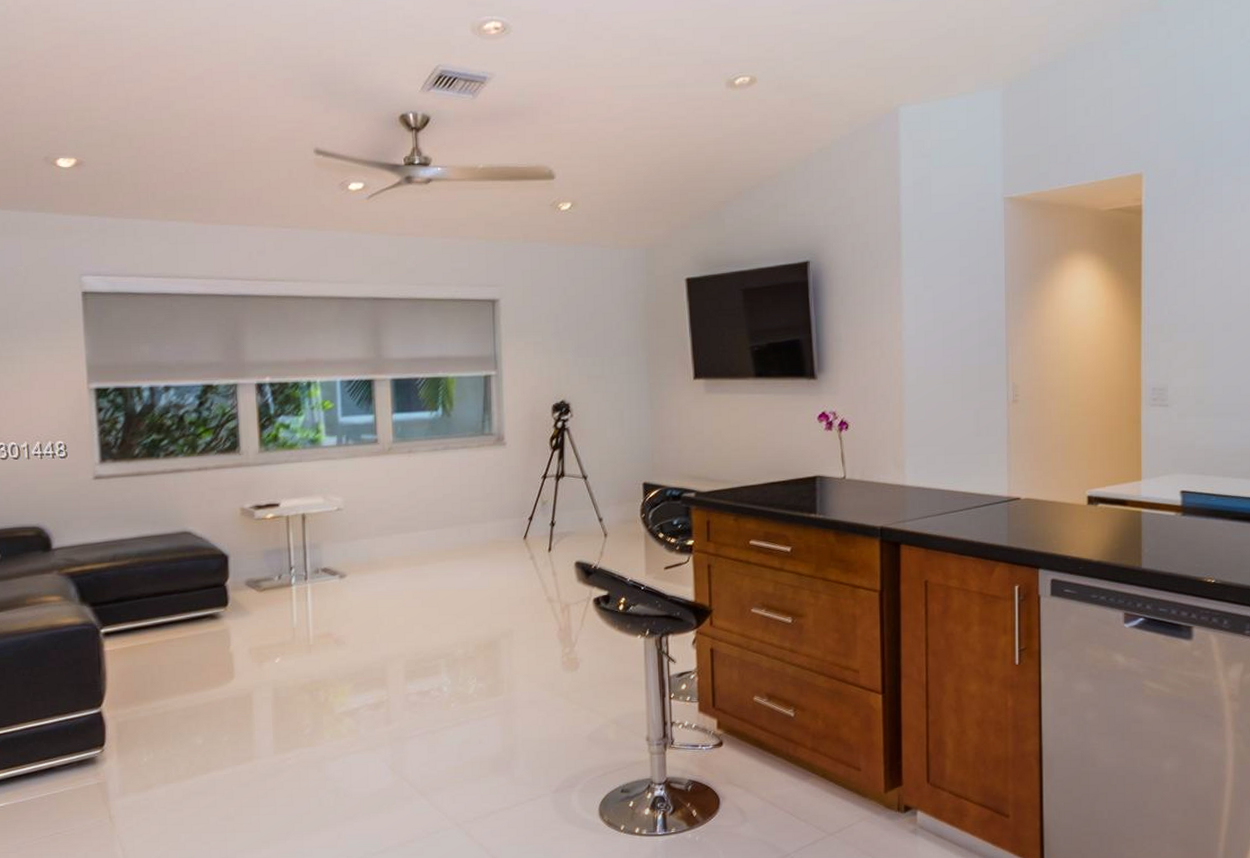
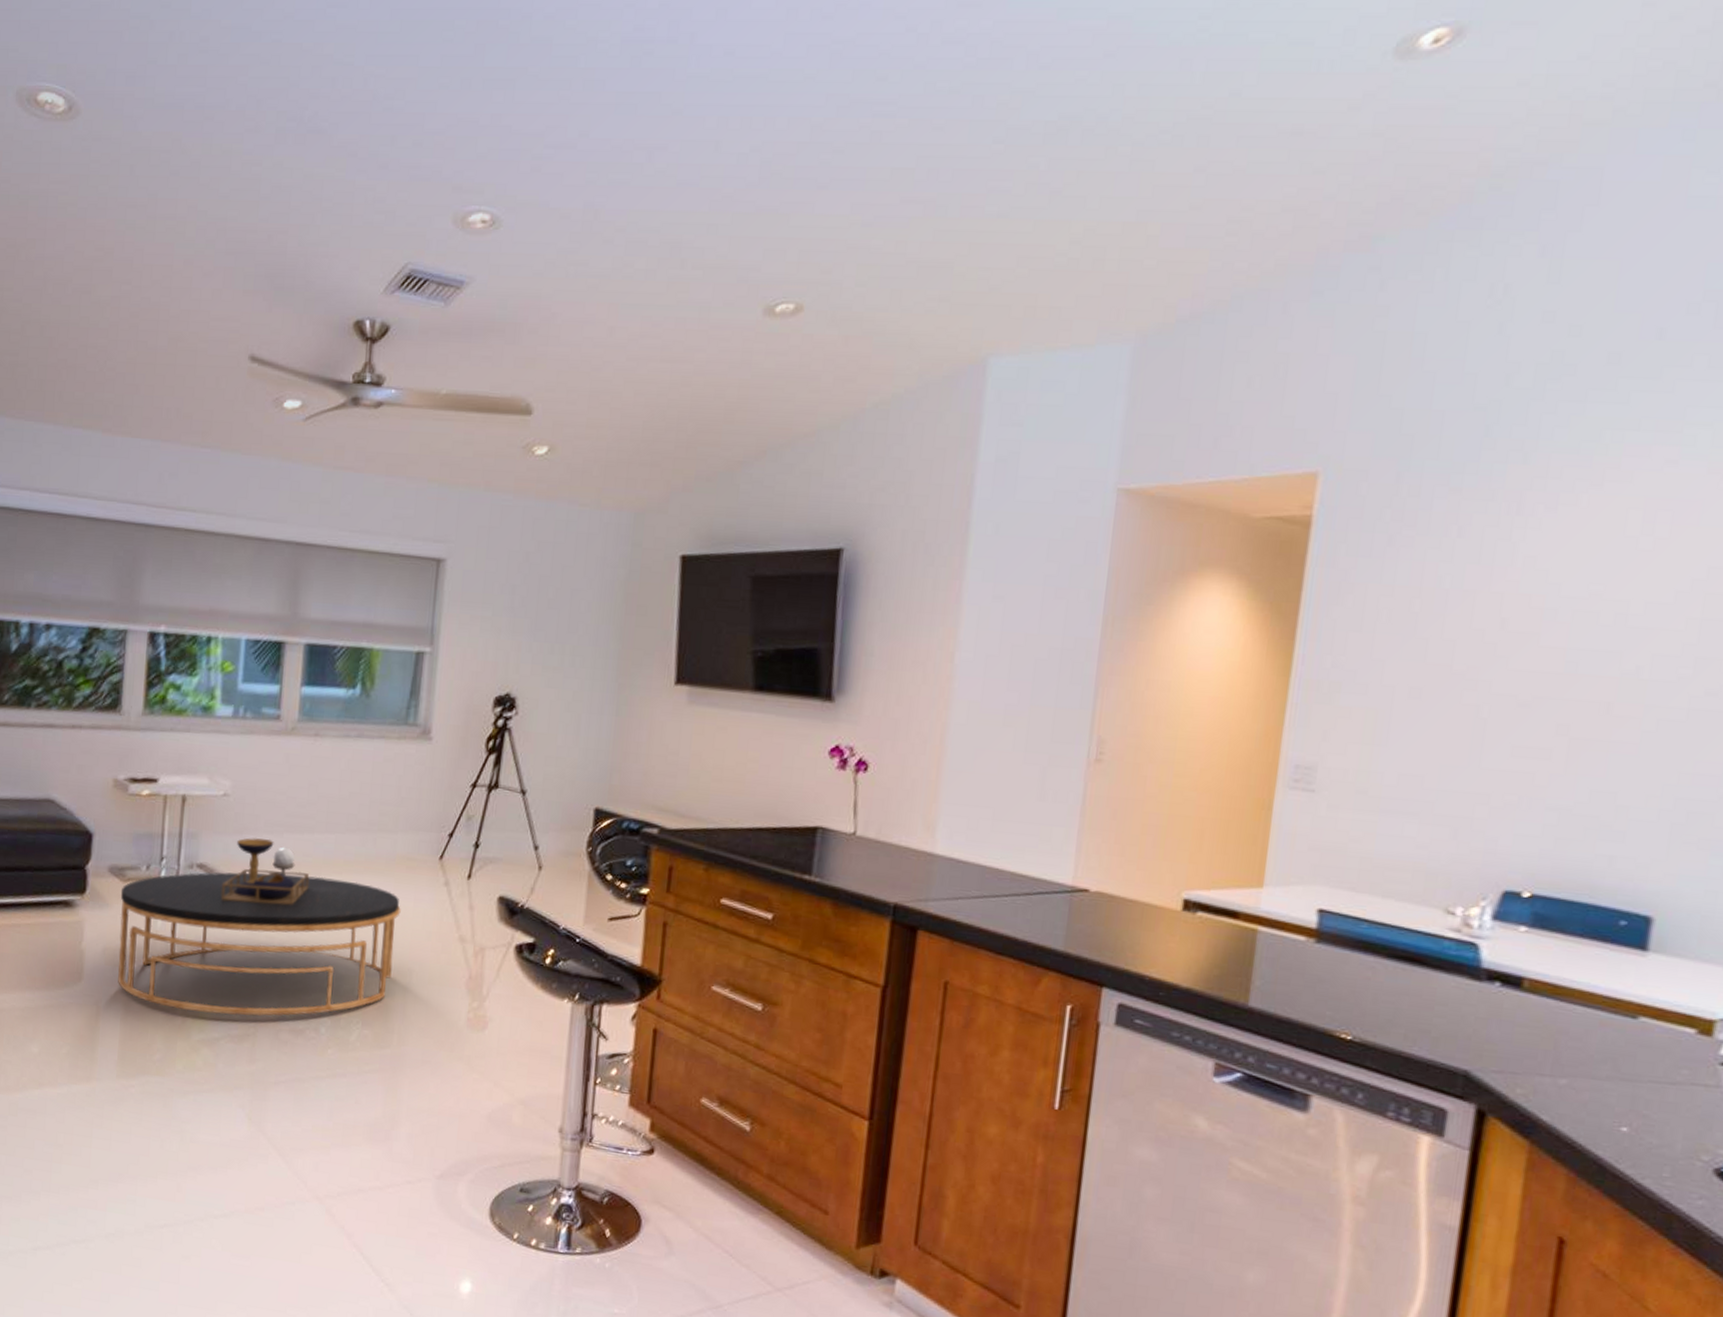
coffee table: none [258,541,497,690] -> present [118,838,401,1017]

